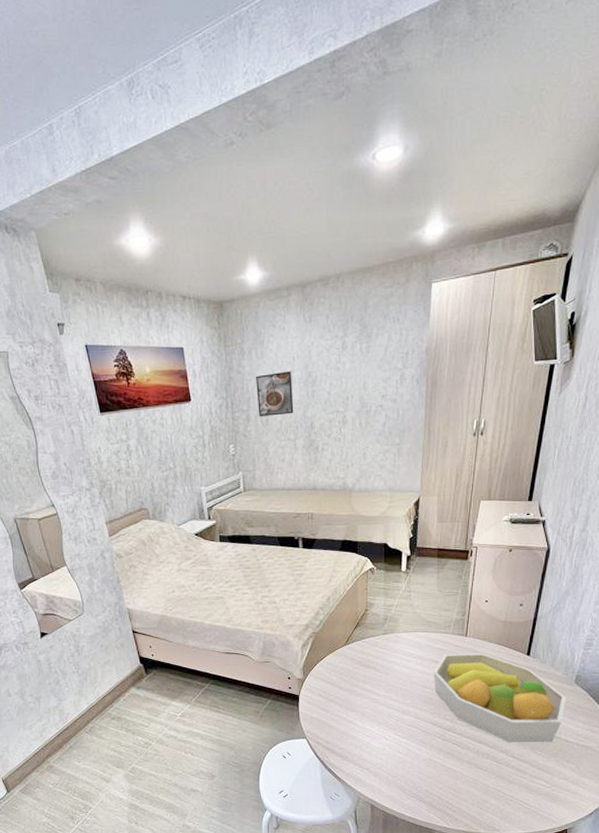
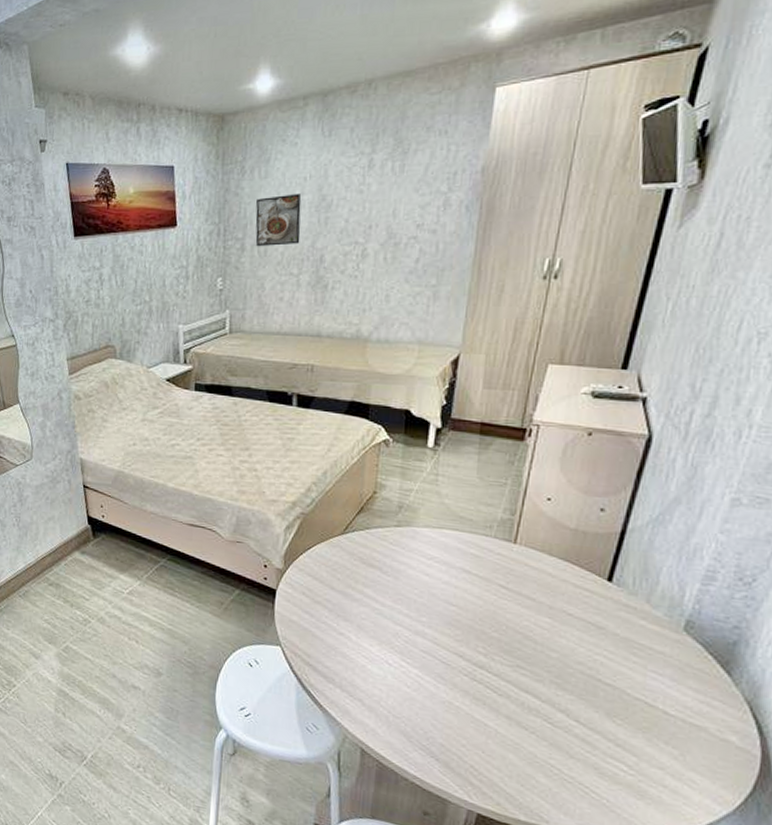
fruit bowl: present [433,653,566,743] -> none [462,563,668,712]

